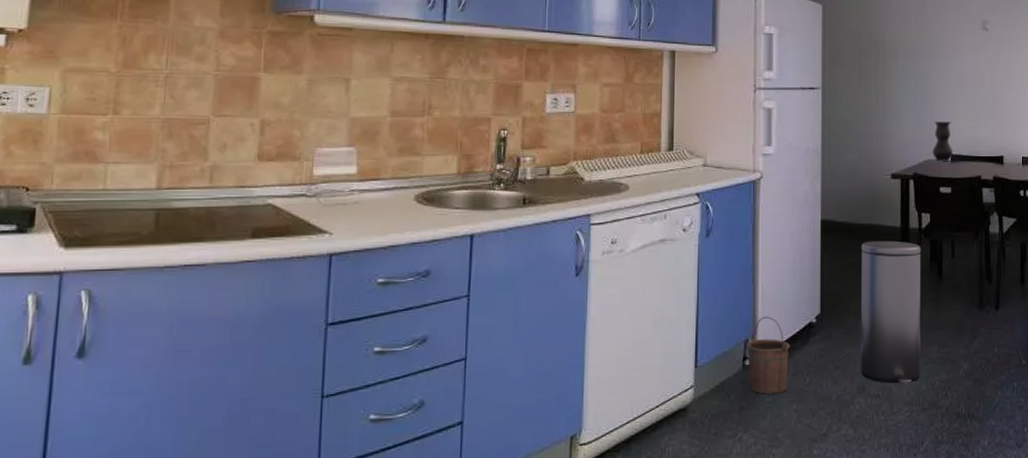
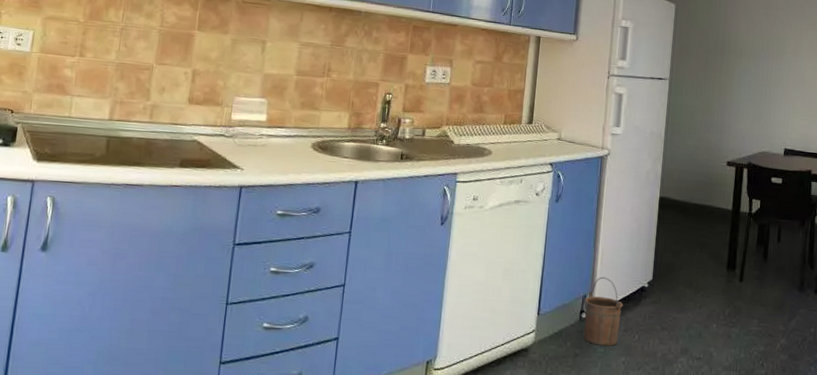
pedal bin: present [860,240,921,384] -> none [685,219,750,350]
vase: present [932,122,953,162] -> none [767,117,787,155]

